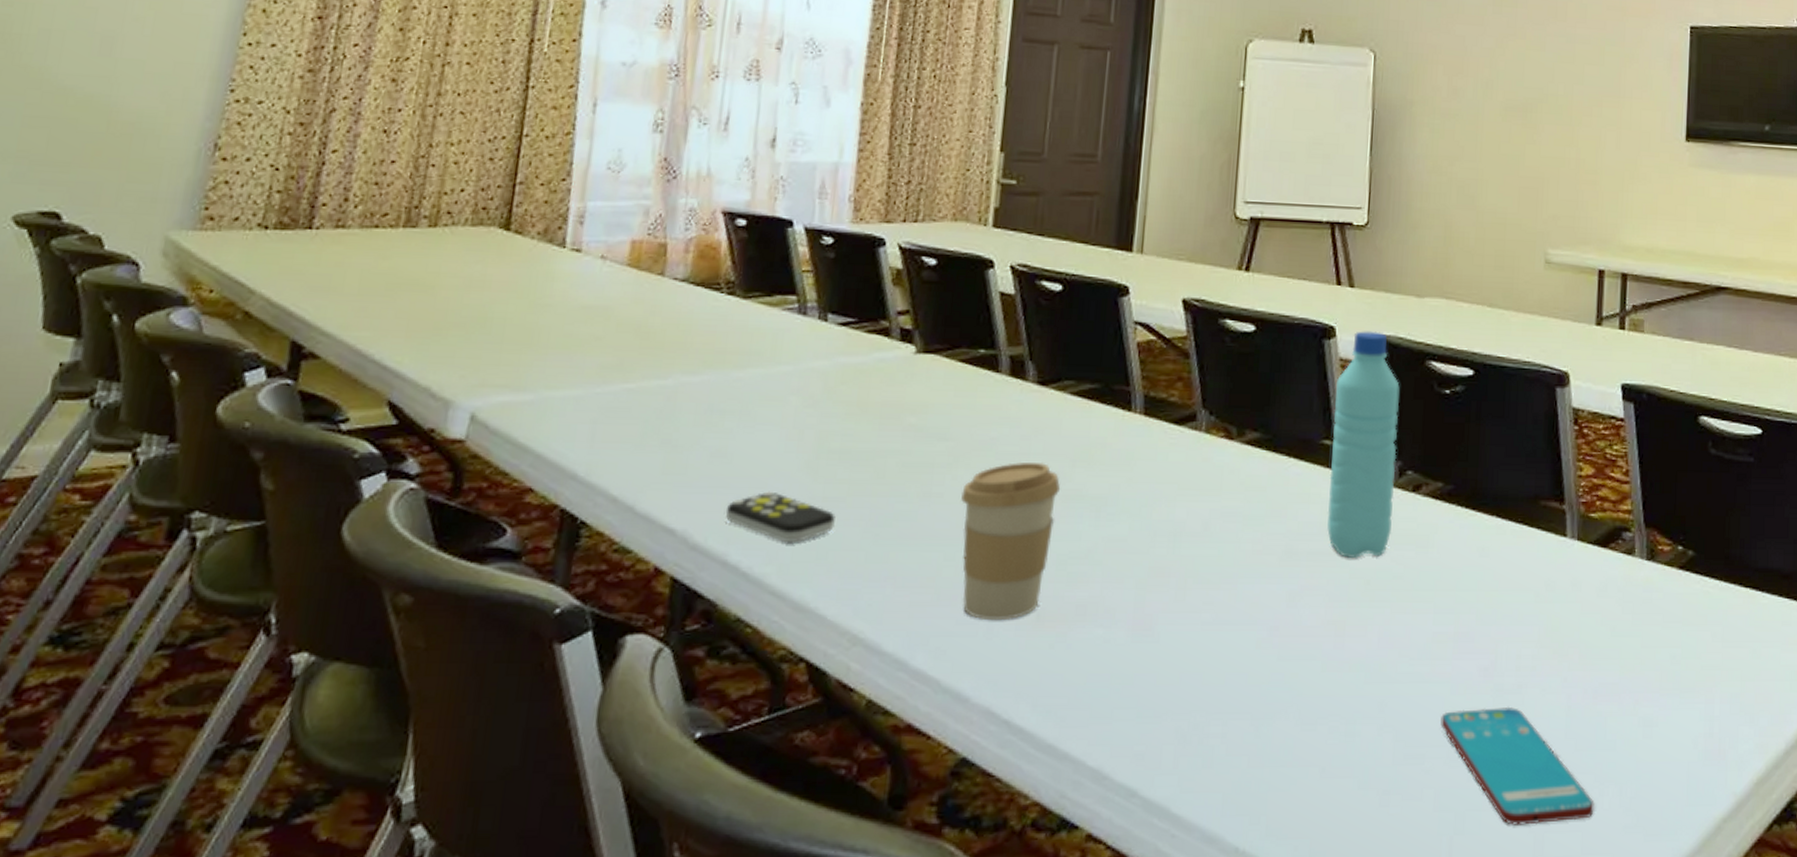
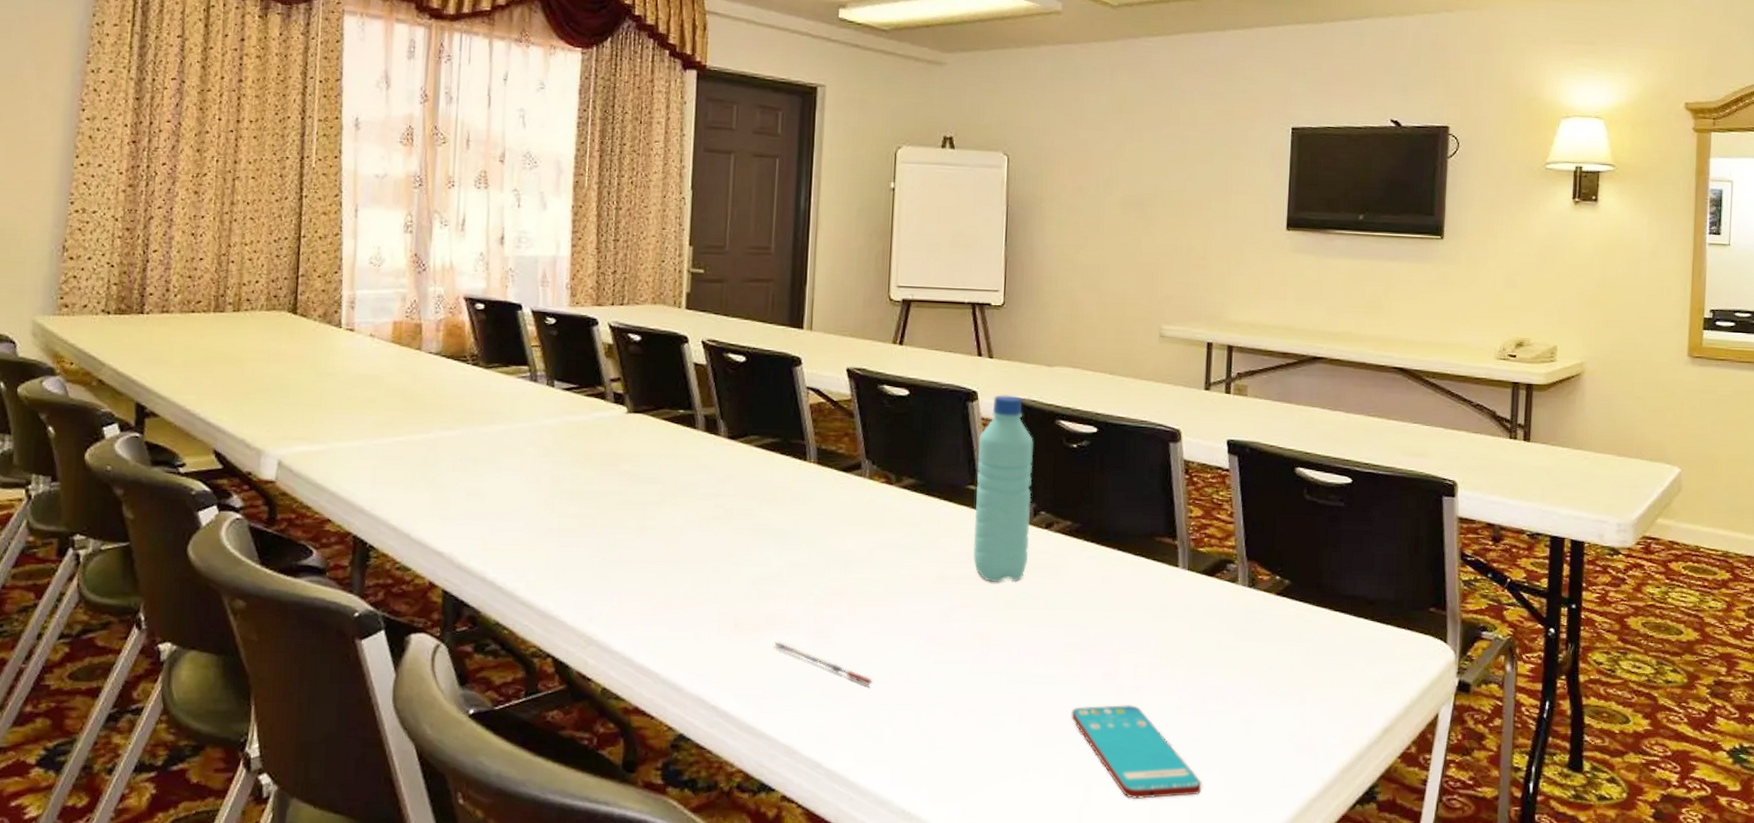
remote control: present [725,491,835,543] -> none [482,523,569,565]
coffee cup: present [961,462,1061,621] -> none [670,502,751,628]
pen: none [1083,637,1204,690] -> present [773,642,873,685]

